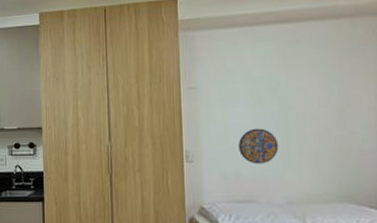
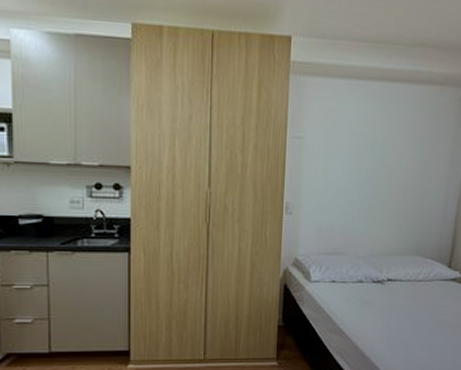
manhole cover: present [237,128,279,164] -> none [334,184,369,219]

